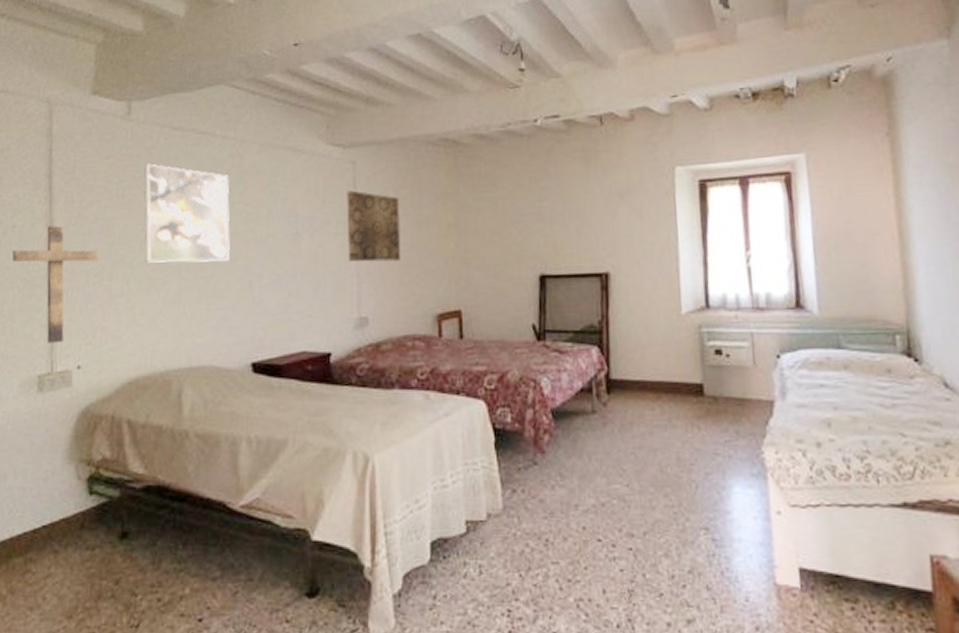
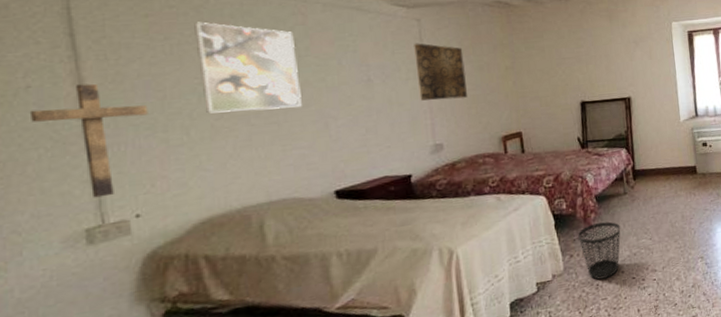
wastebasket: none [525,450,585,533] -> present [578,221,621,280]

